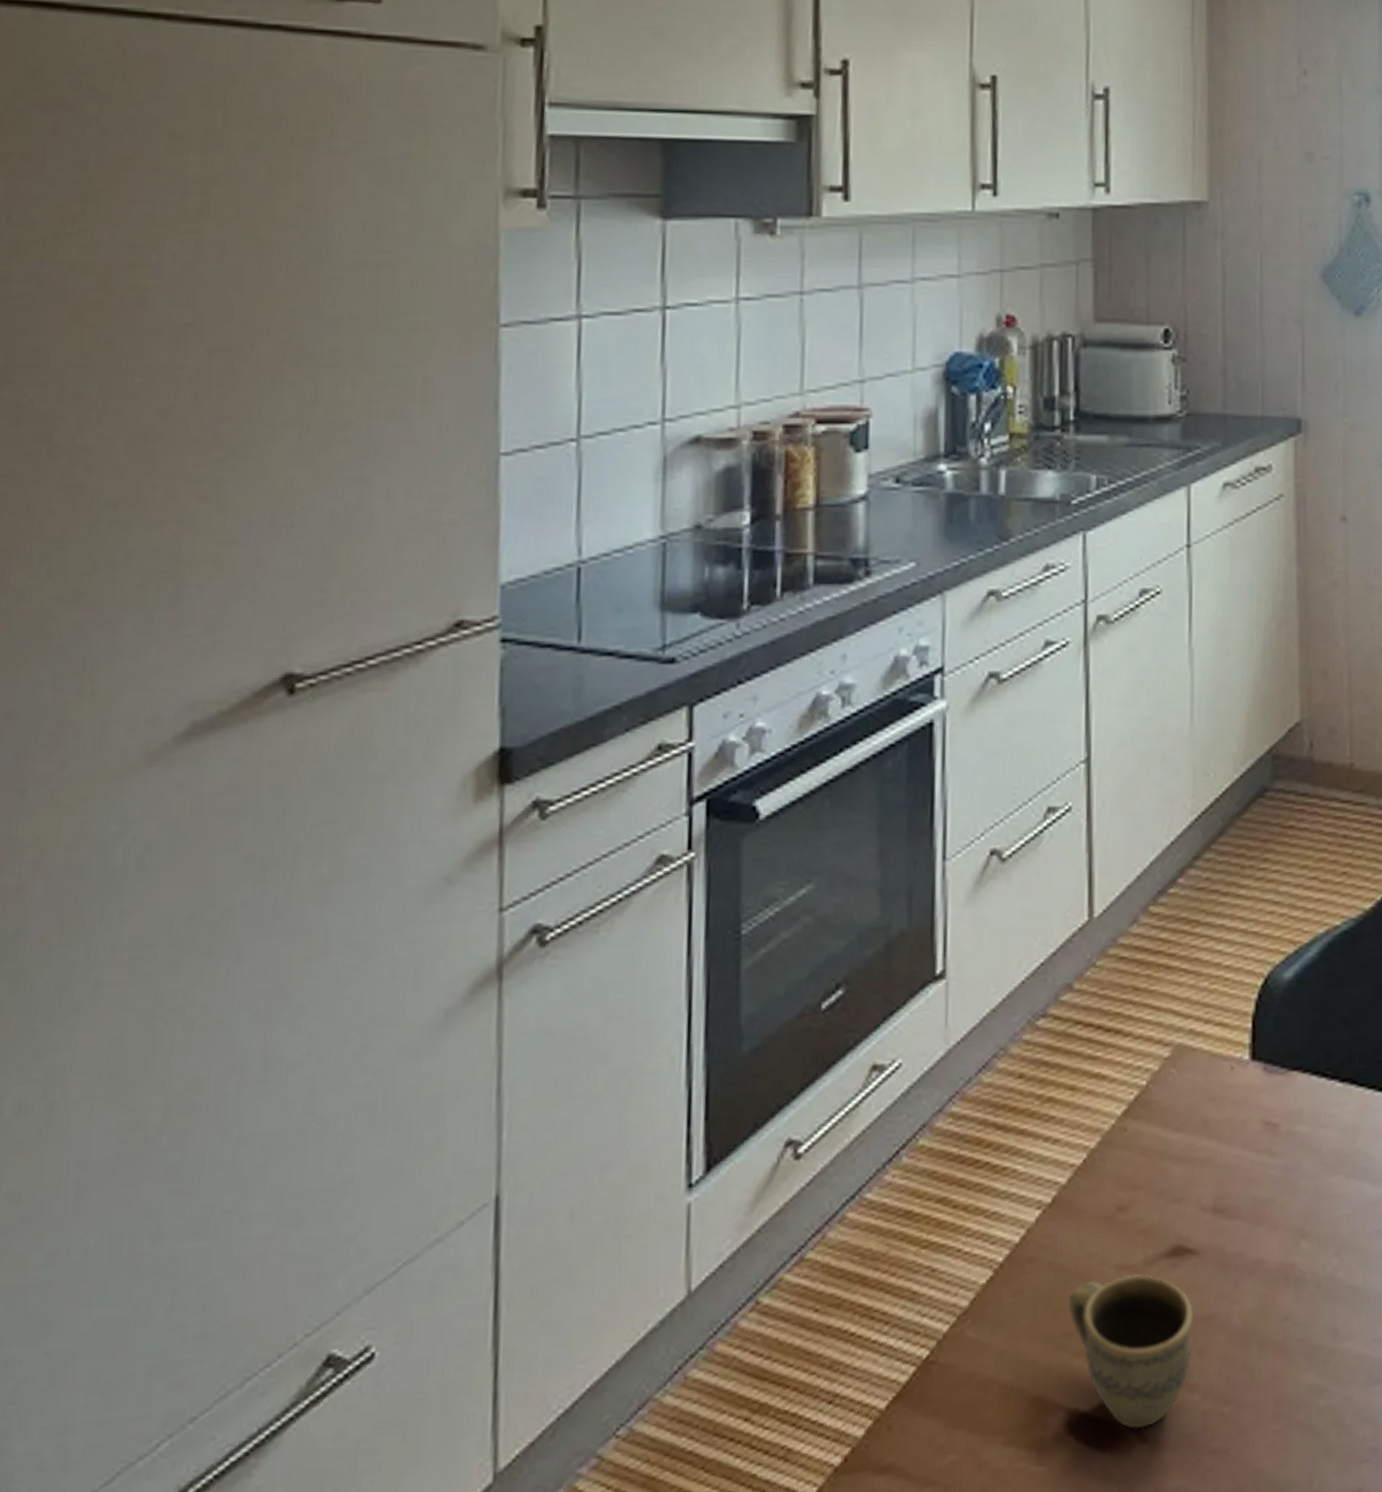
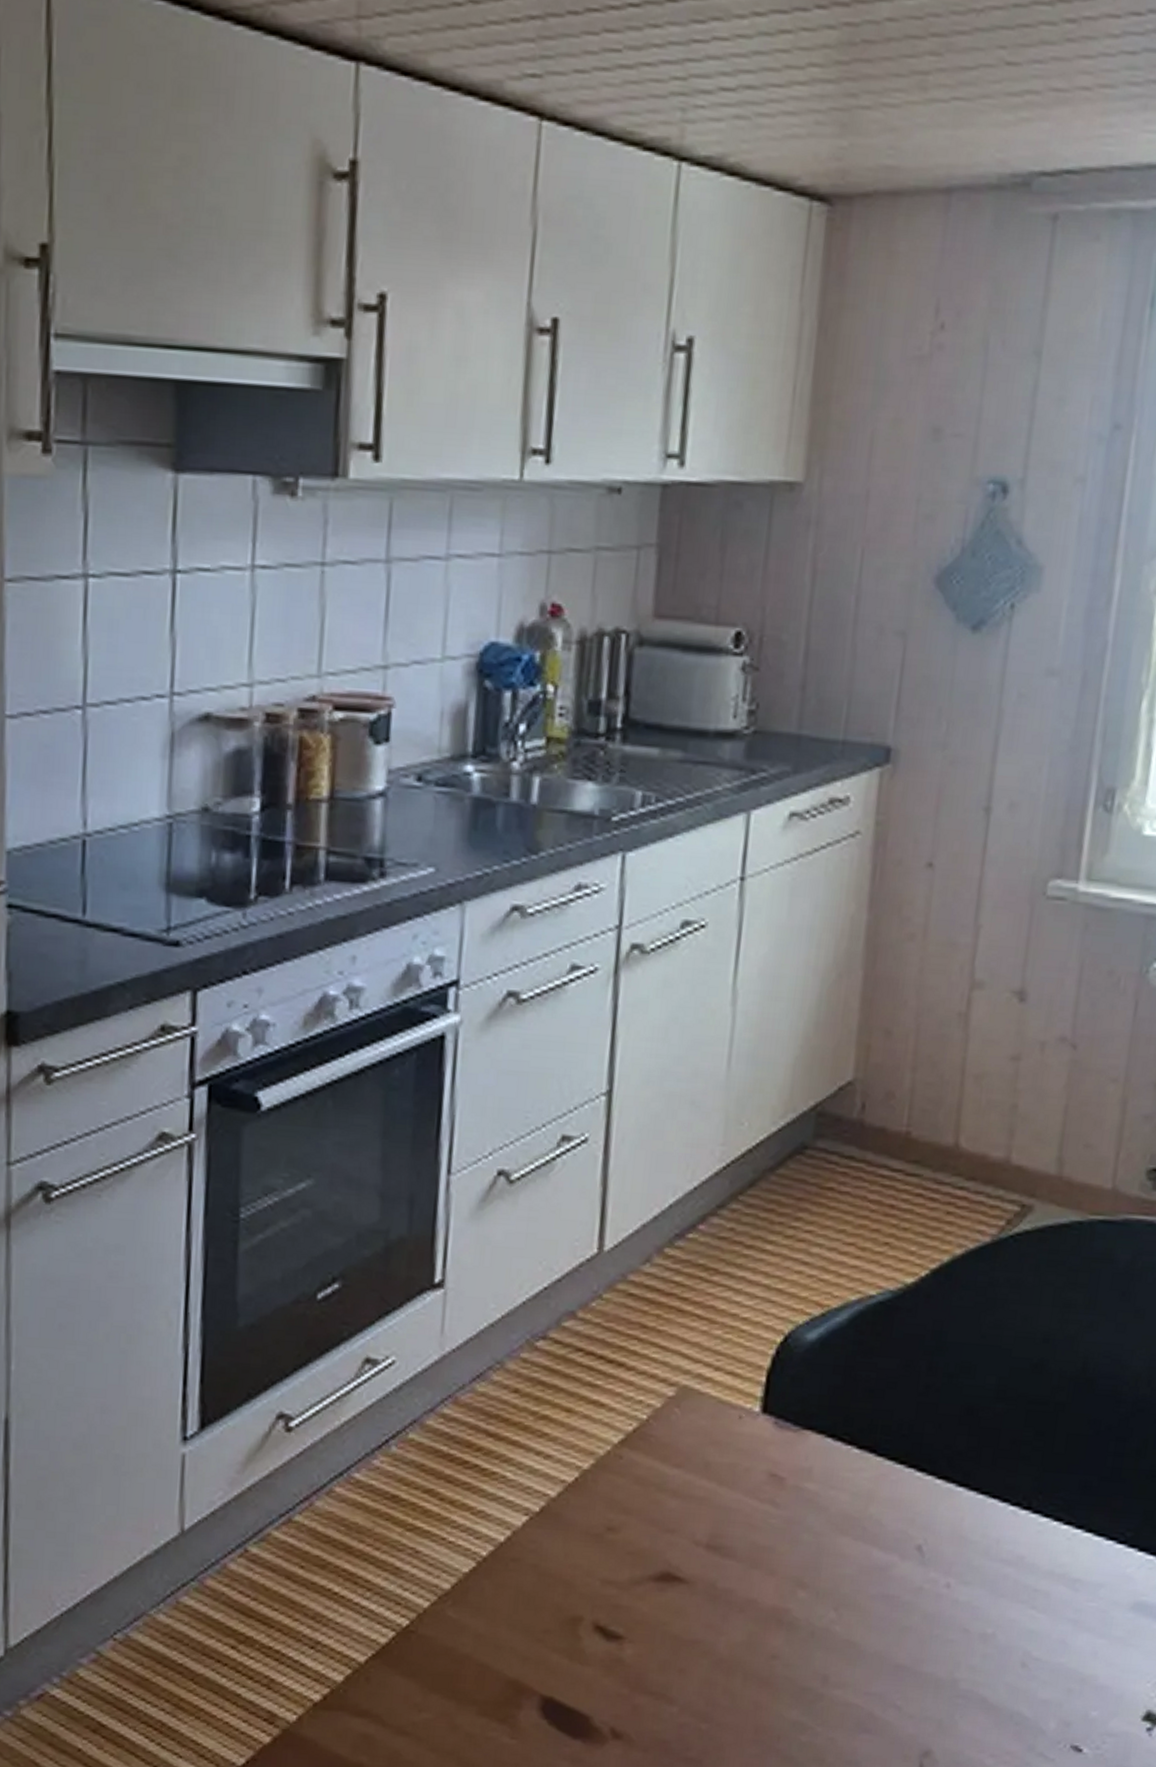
cup: present [1068,1274,1194,1430] -> none [550,1587,679,1727]

